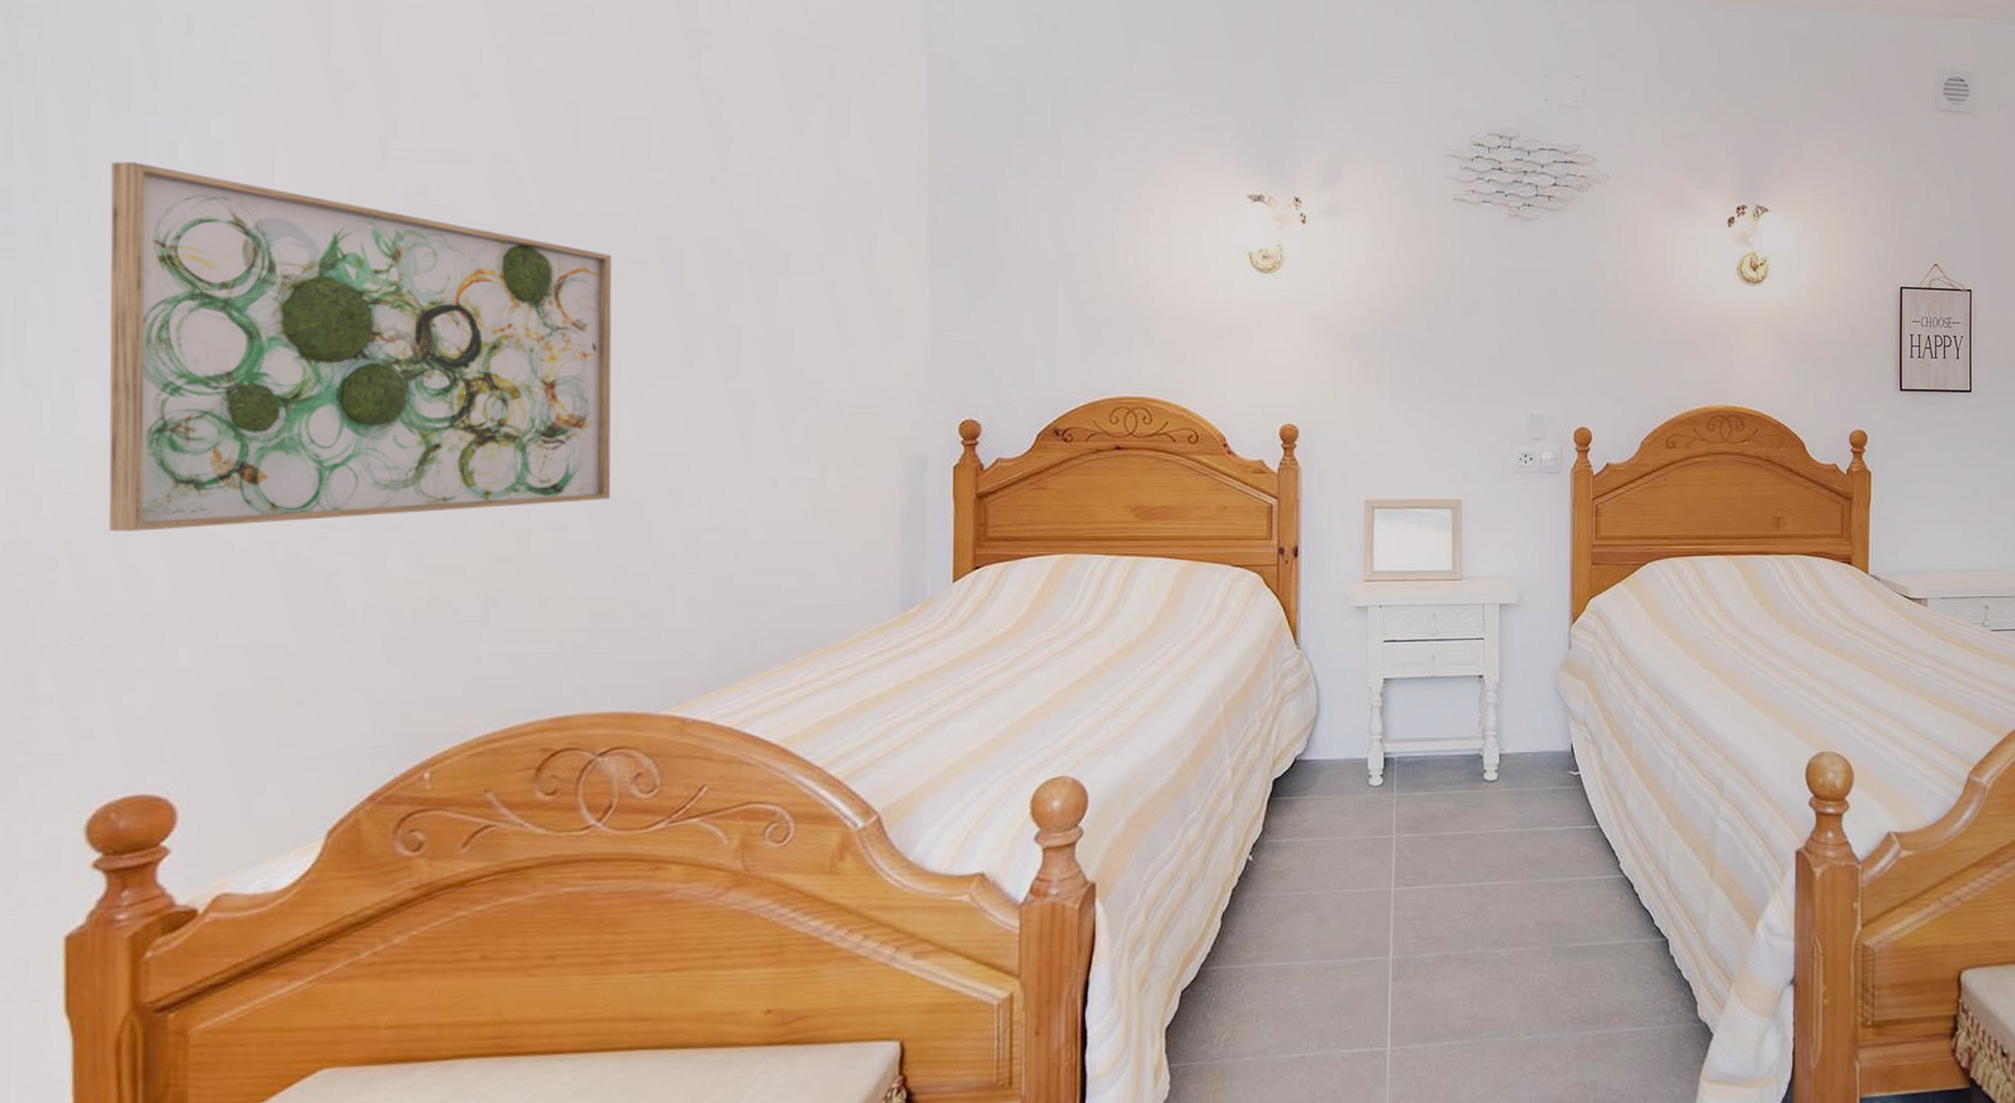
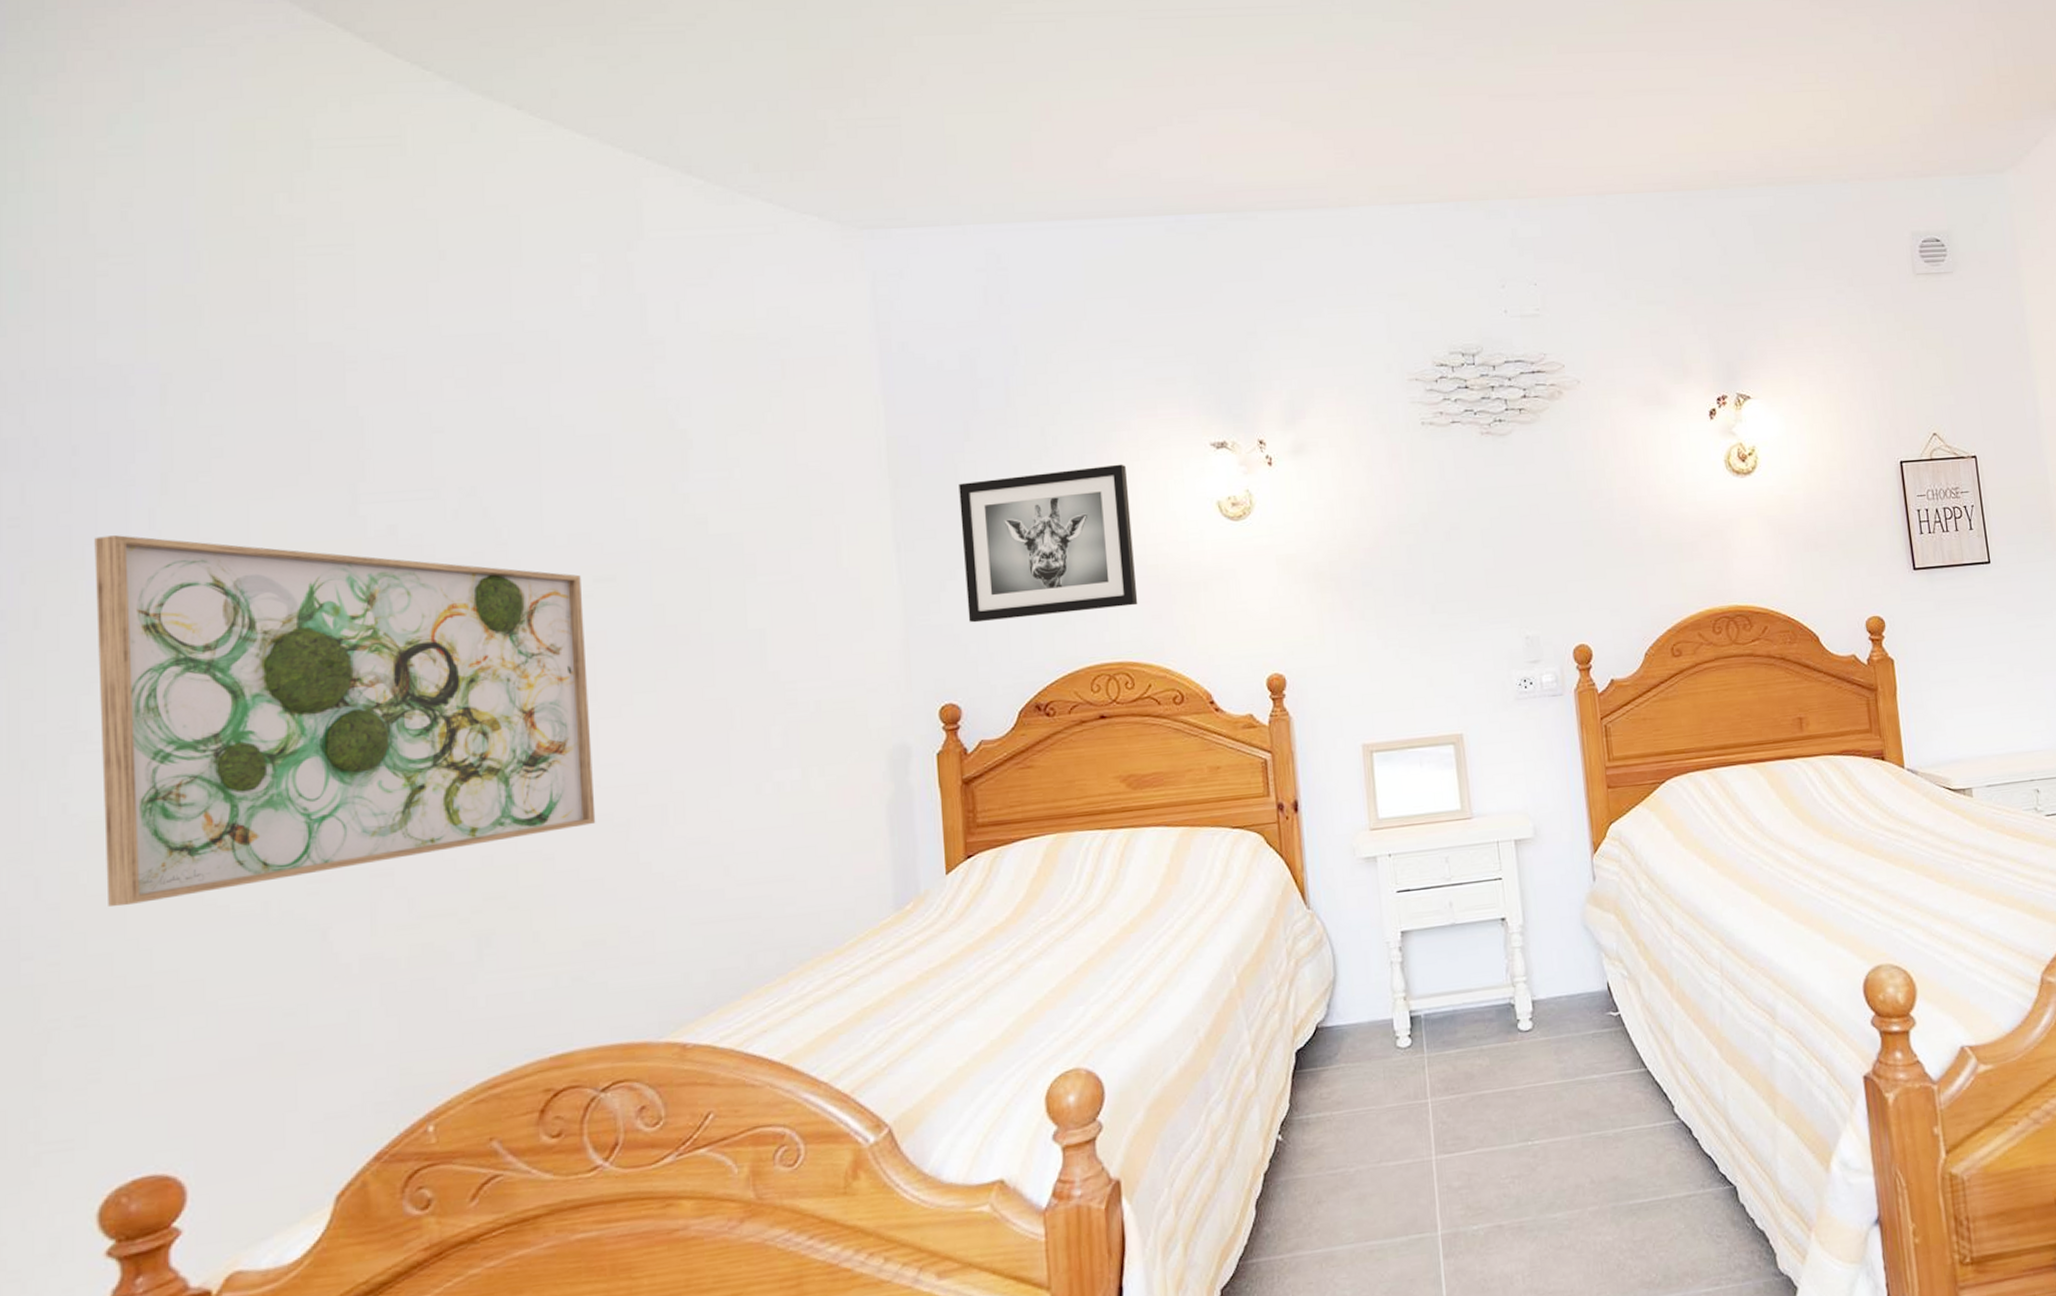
wall art: none [995,205,1164,344] -> present [959,464,1138,623]

